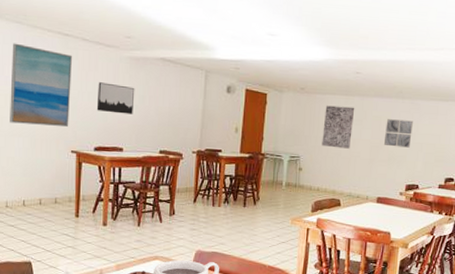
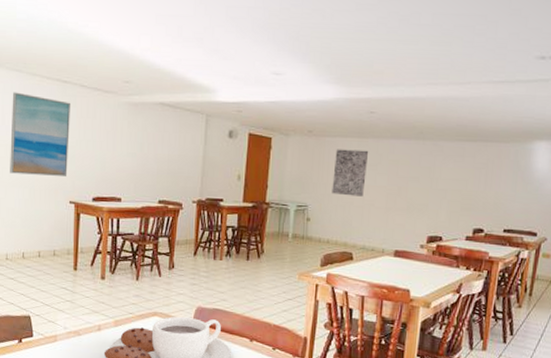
wall art: present [96,82,135,114] -> none [94,130,133,163]
wall art: present [383,119,413,148] -> none [401,163,436,195]

